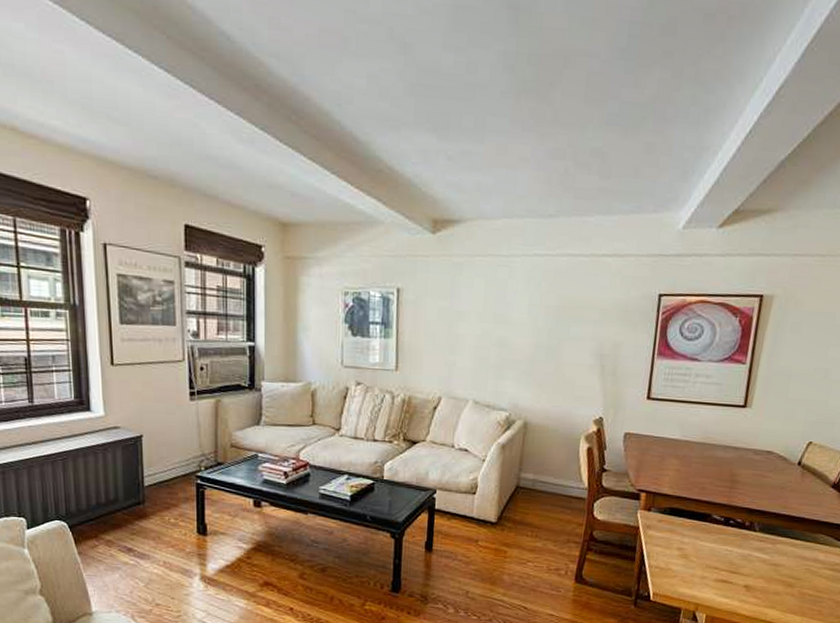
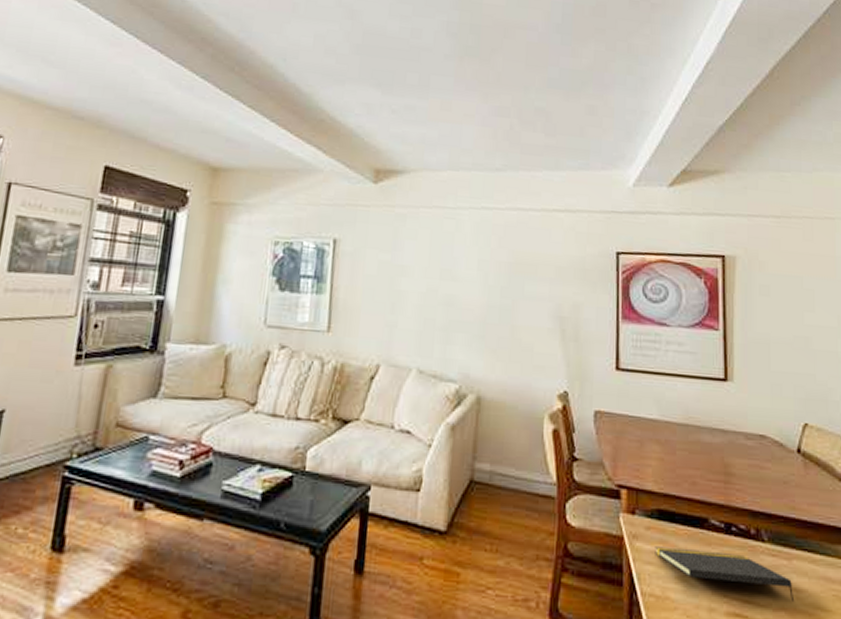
notepad: none [663,534,773,573] -> present [655,546,795,601]

